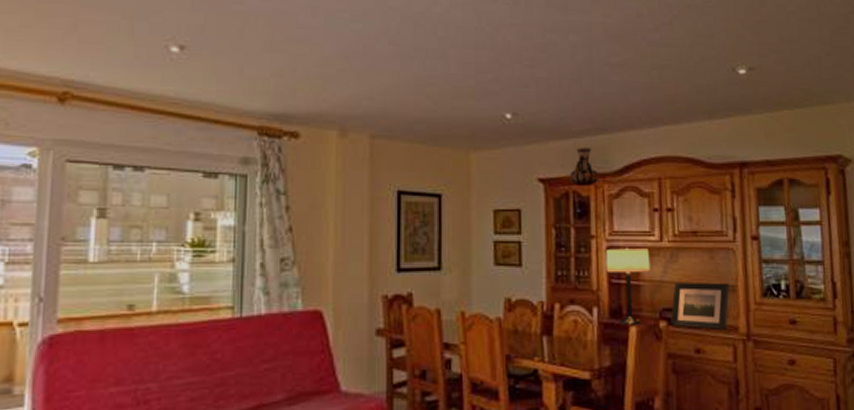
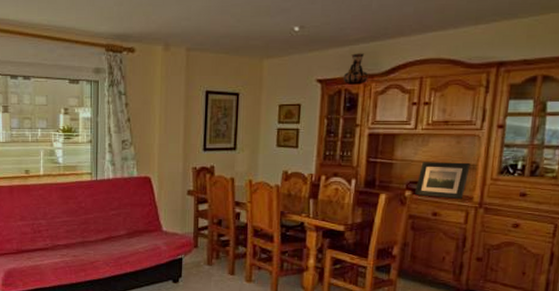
table lamp: present [605,247,651,326] -> none [366,133,405,194]

